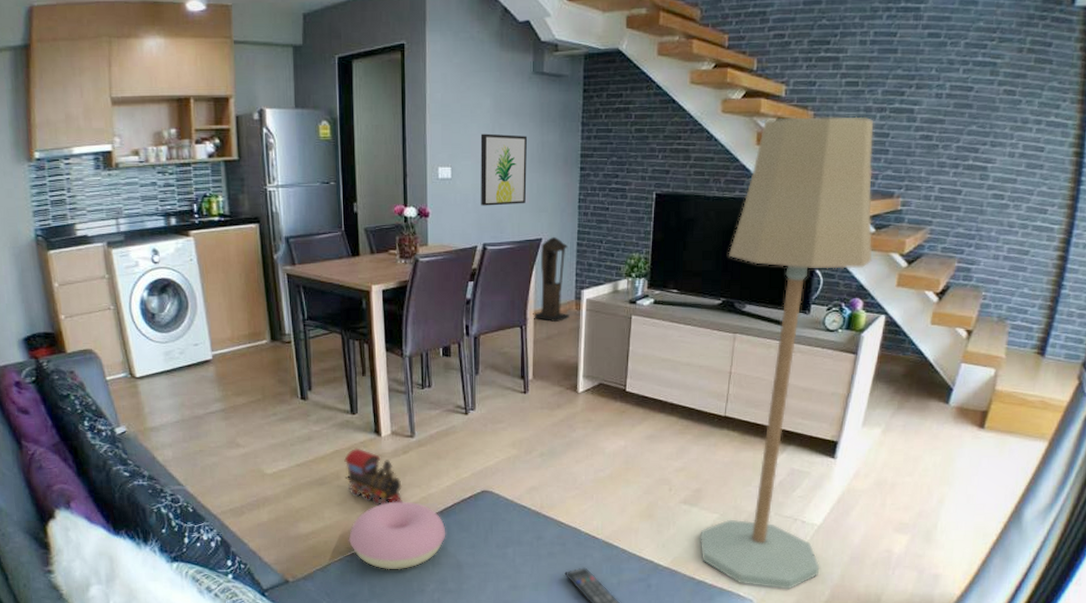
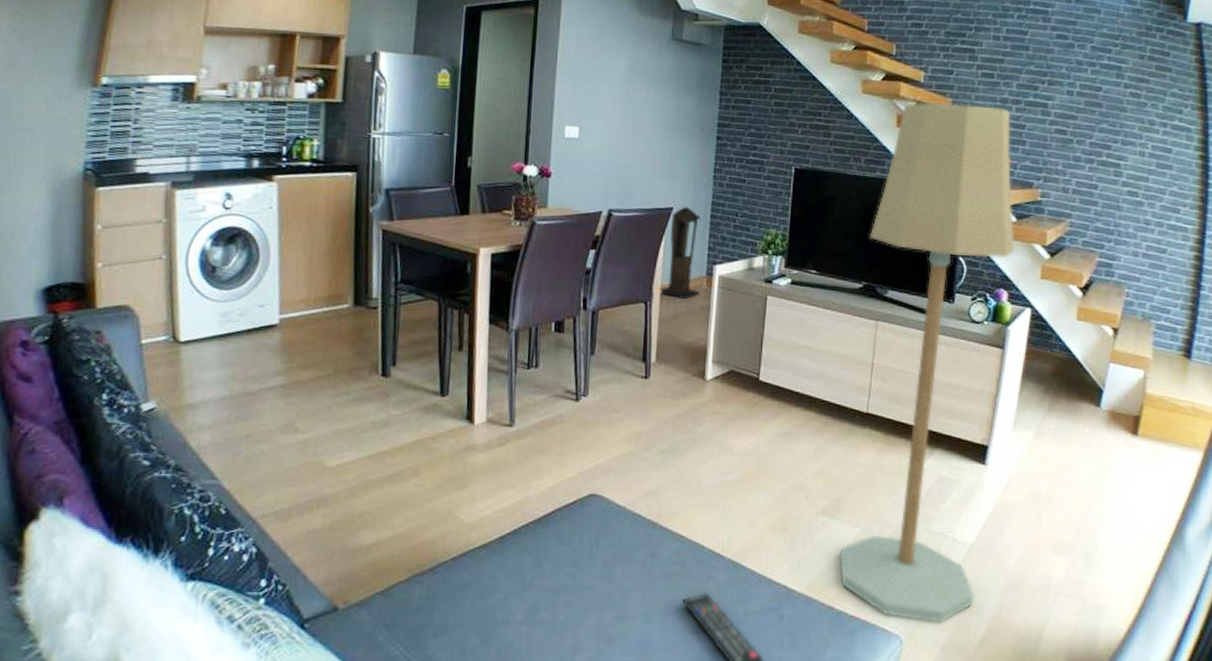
toy train: present [344,447,402,506] -> none [425,437,494,510]
cushion: present [348,501,446,570] -> none [420,505,543,595]
wall art: present [480,133,528,206] -> none [609,95,663,170]

